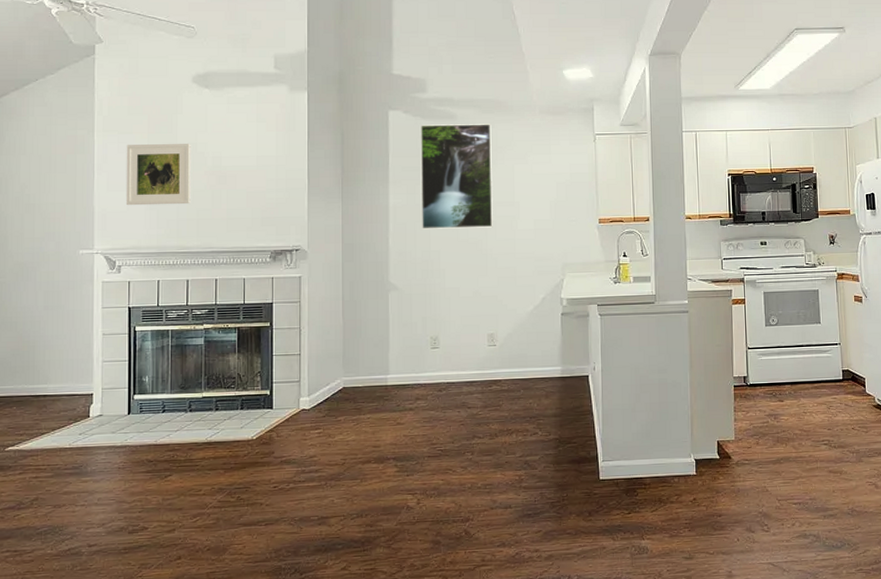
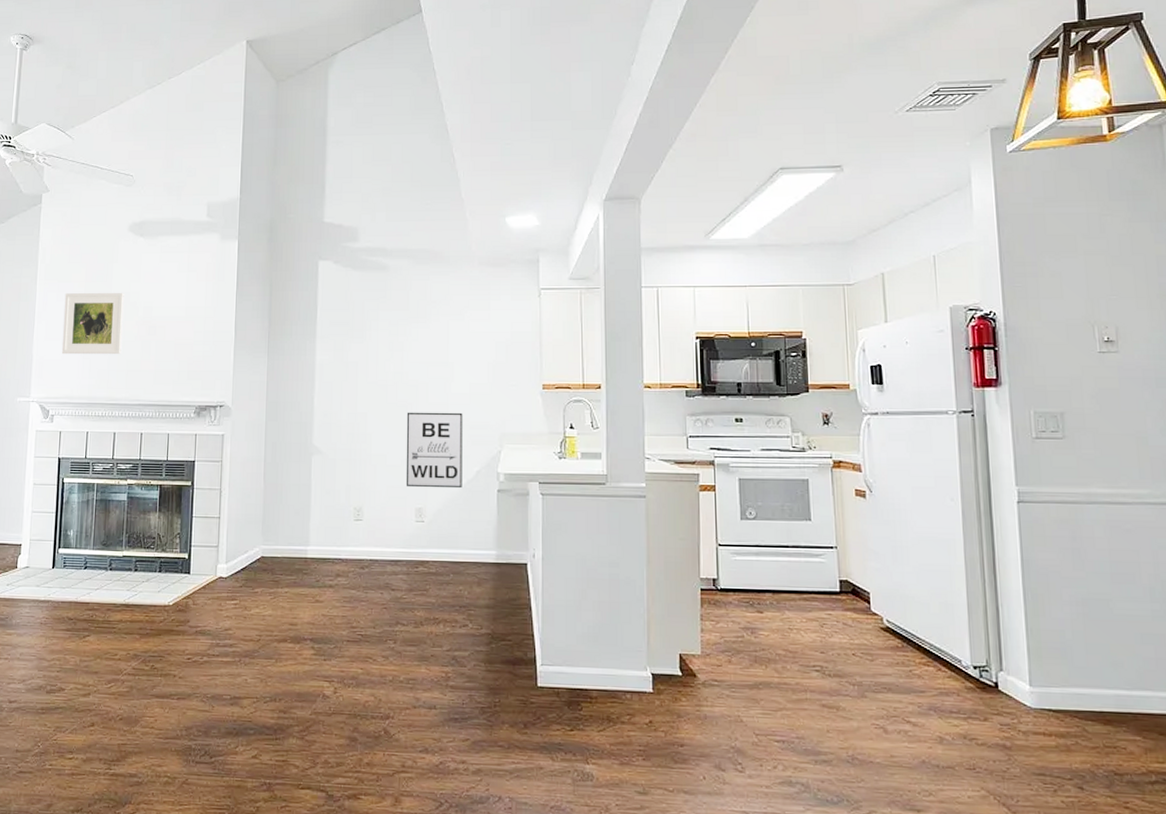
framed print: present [420,124,493,229] -> none [349,276,426,390]
wall art: none [477,246,530,316] -> present [405,412,463,489]

